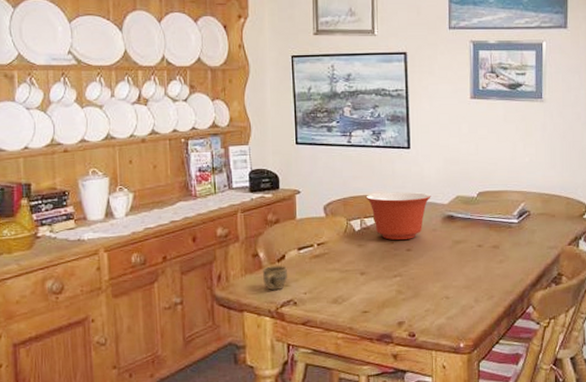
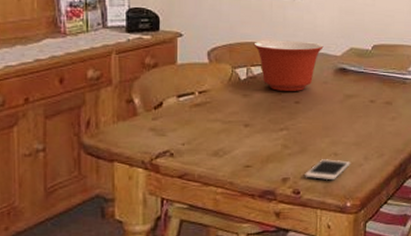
cup: present [262,266,287,290] -> none [136,114,164,139]
cell phone: none [419,302,462,323] -> present [305,159,350,181]

